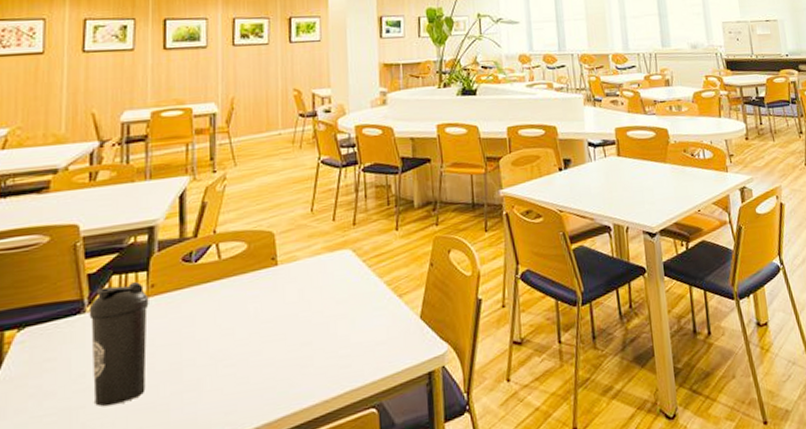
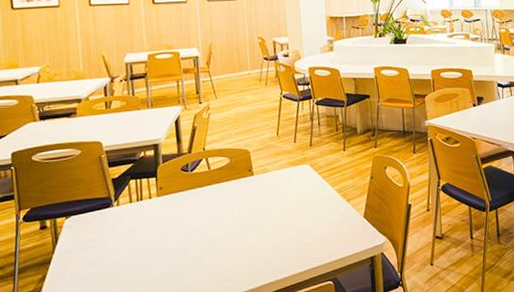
water bottle: present [89,282,149,407] -> none [115,185,162,274]

